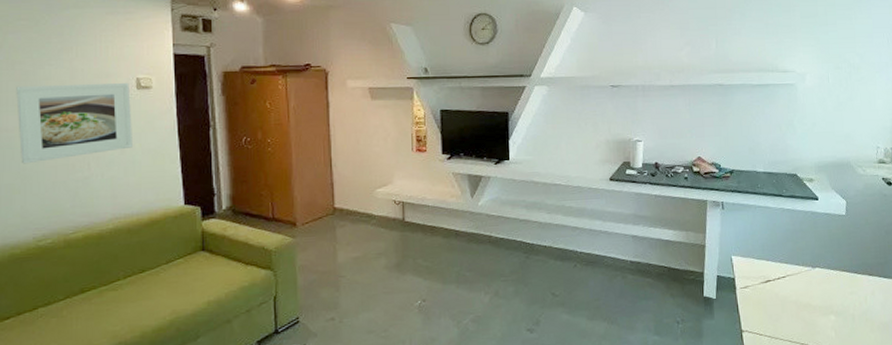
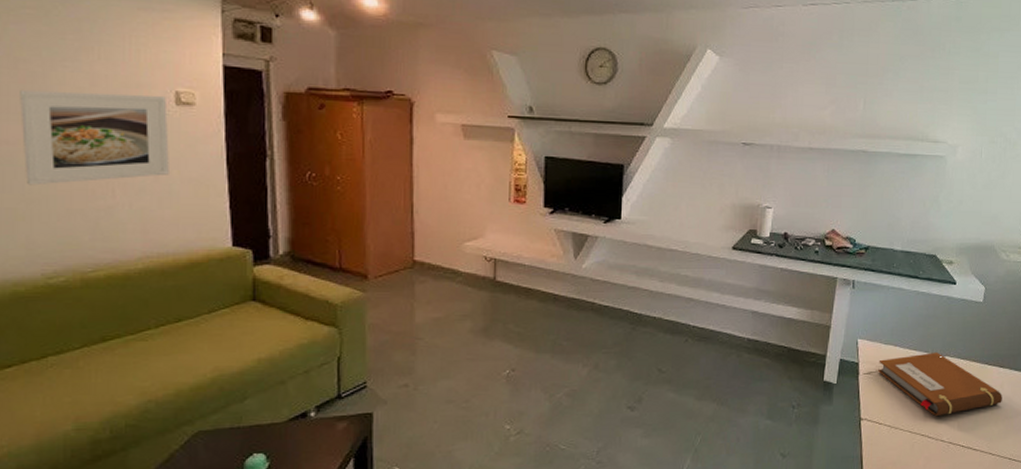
notebook: none [753,264,875,326] -> present [878,352,1002,417]

